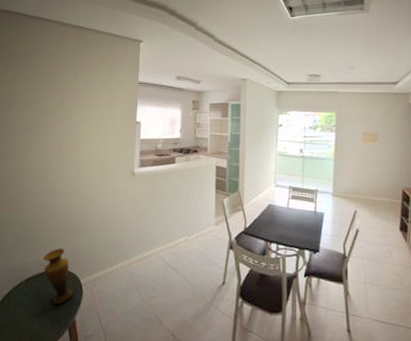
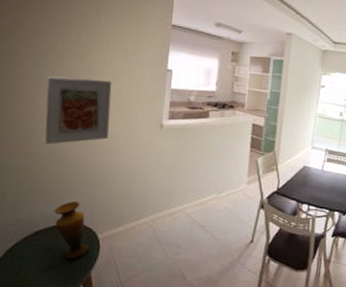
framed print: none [35,136,90,196] -> present [45,76,112,144]

